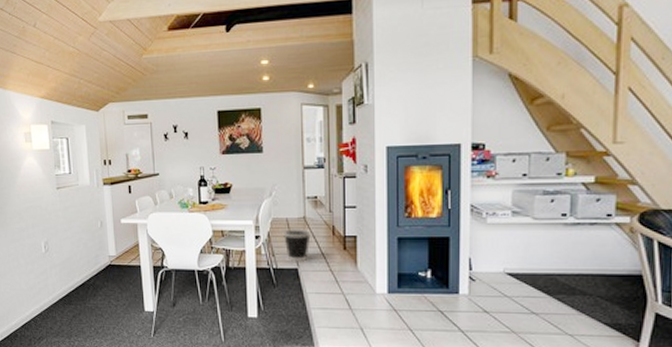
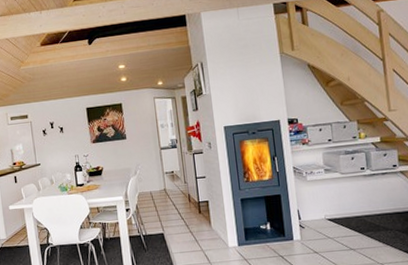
wastebasket: present [282,229,311,262] -> none [148,199,172,228]

